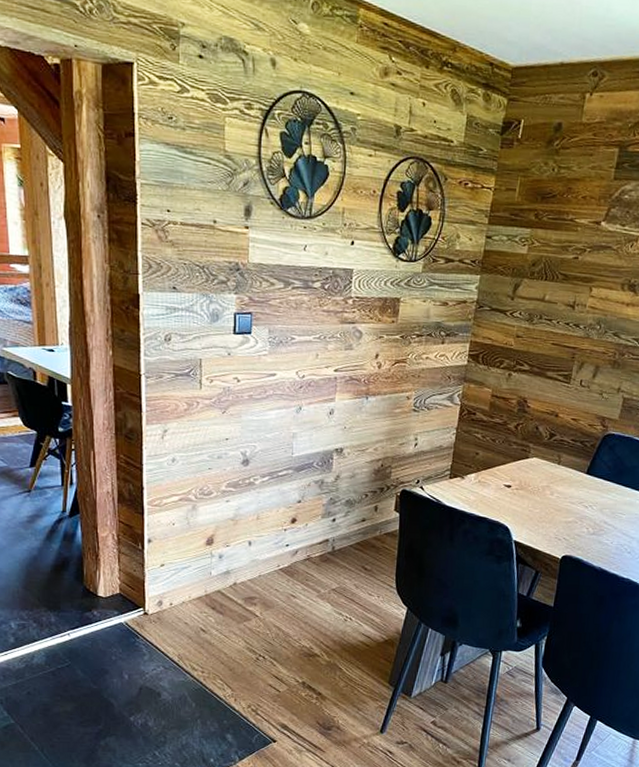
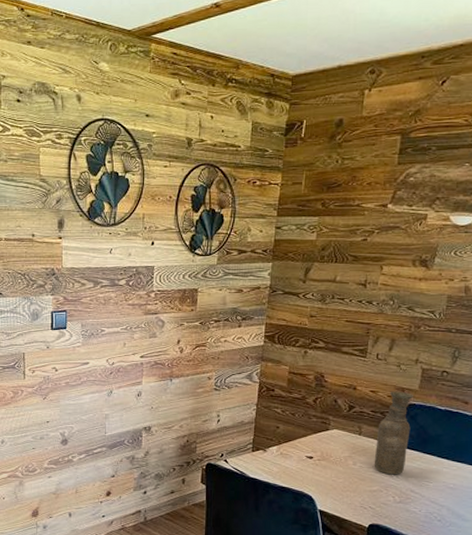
vase: none [570,420,613,506] -> present [374,391,413,475]

